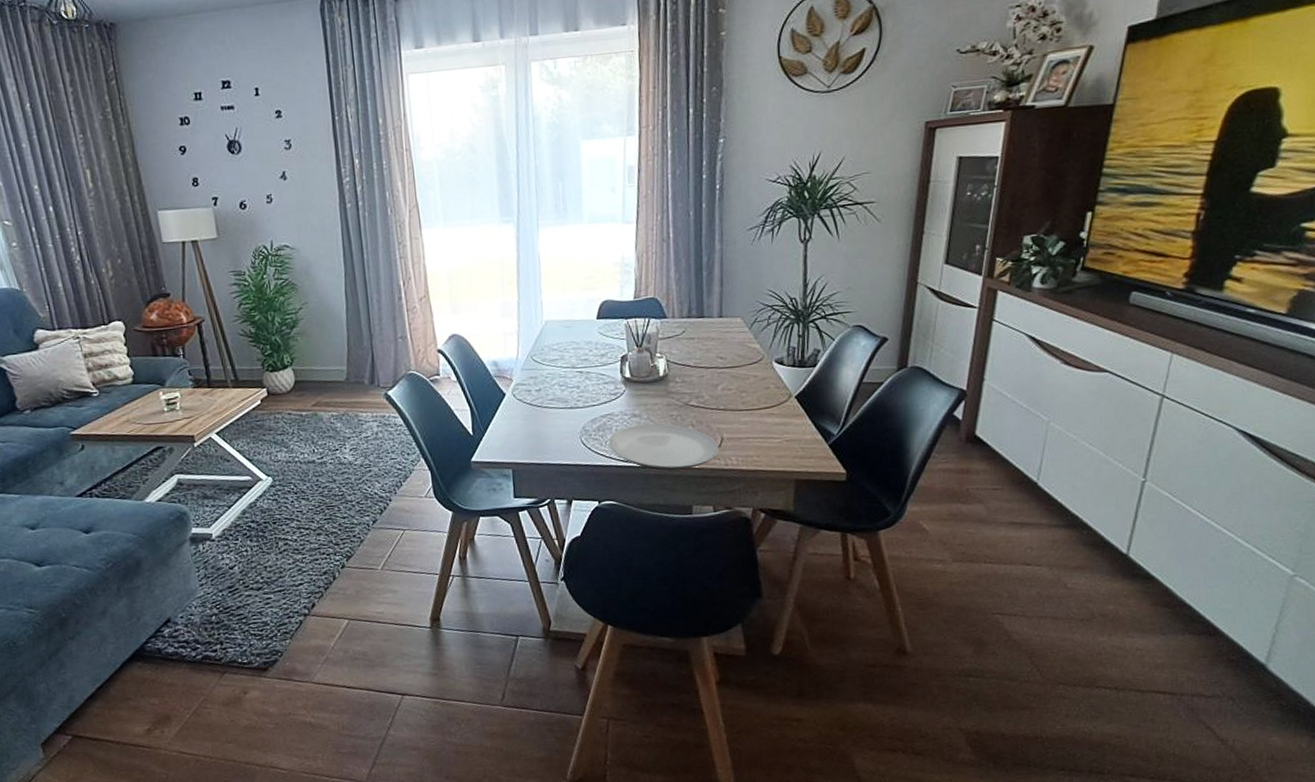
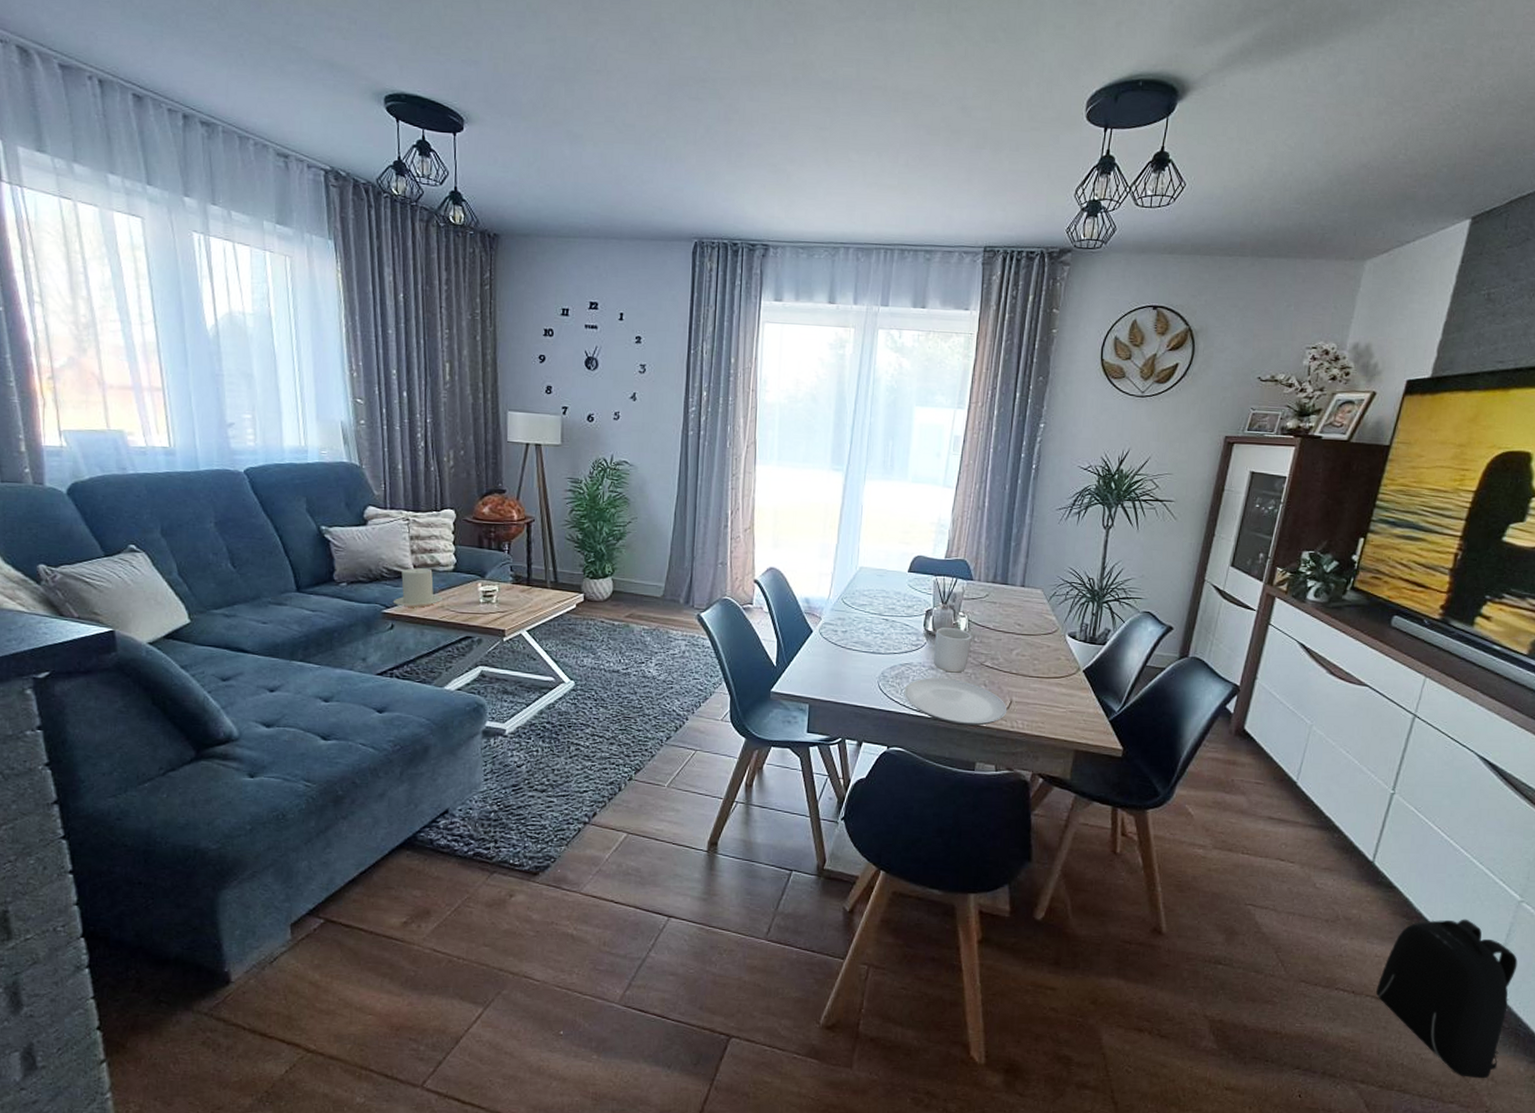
candle: none [78,384,128,426] -> present [392,568,443,608]
mug: none [634,370,673,418] -> present [933,627,972,673]
backpack: none [1141,600,1293,760] -> present [1376,919,1518,1078]

